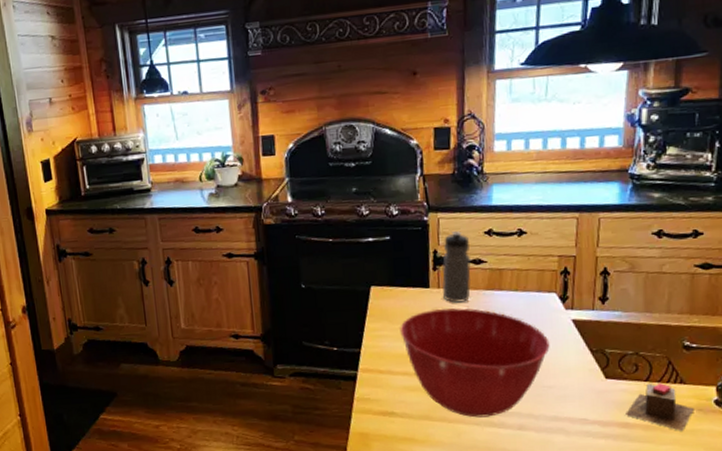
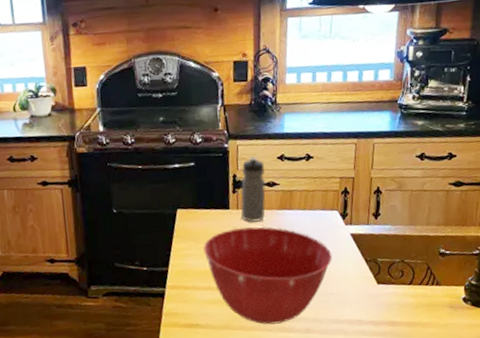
sponge: present [626,383,694,431] -> none [393,286,447,326]

